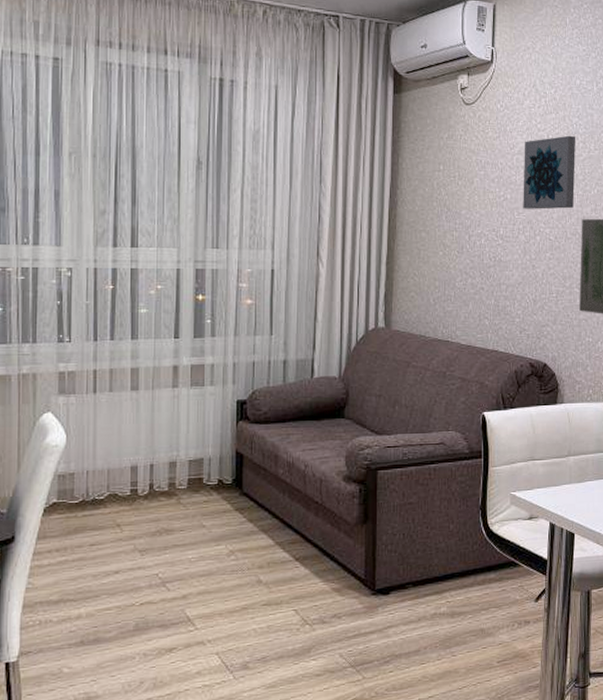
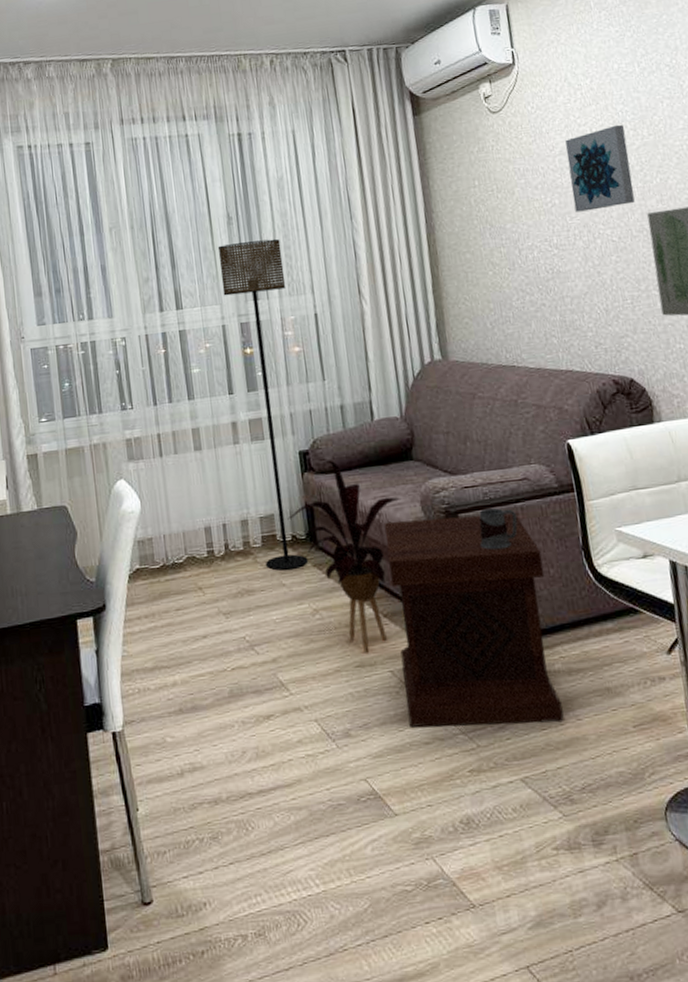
floor lamp: none [182,189,248,512] -> present [217,238,308,571]
house plant: none [216,411,328,593] -> present [287,460,401,653]
side table: none [305,473,445,661] -> present [384,513,564,728]
mug: none [394,467,429,505] -> present [478,507,518,550]

